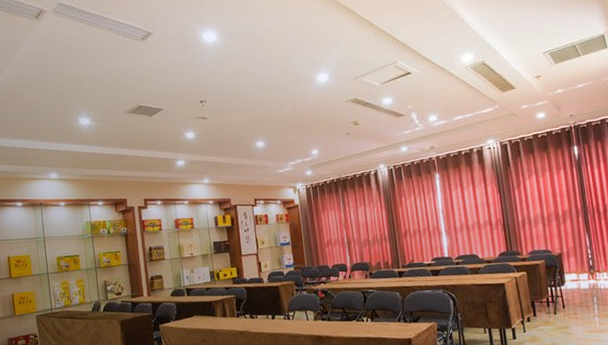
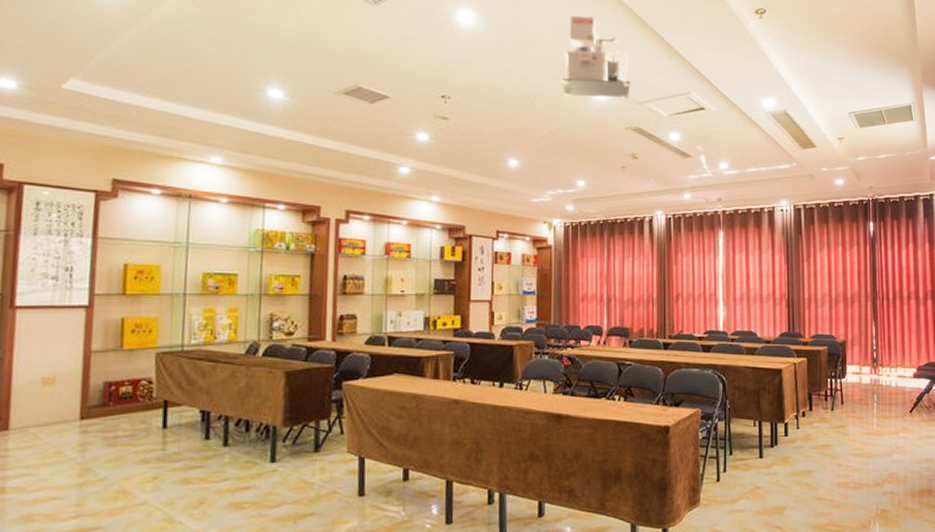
projector: none [289,14,346,85] -> present [561,15,631,99]

